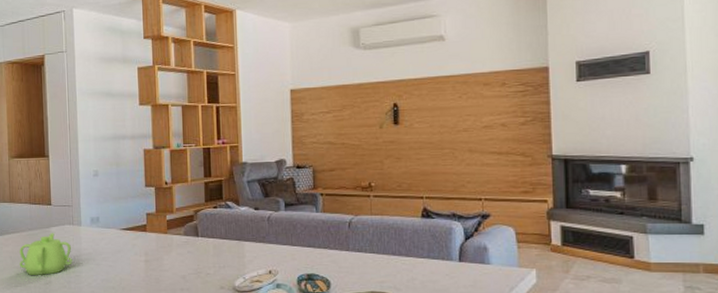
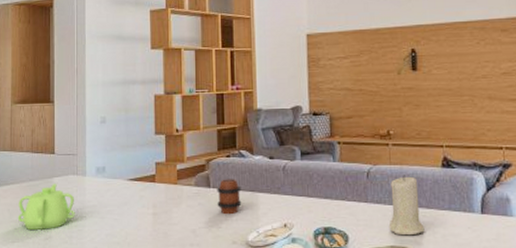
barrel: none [205,228,229,262] -> present [217,179,242,215]
candle: none [369,225,404,282] -> present [388,175,425,236]

